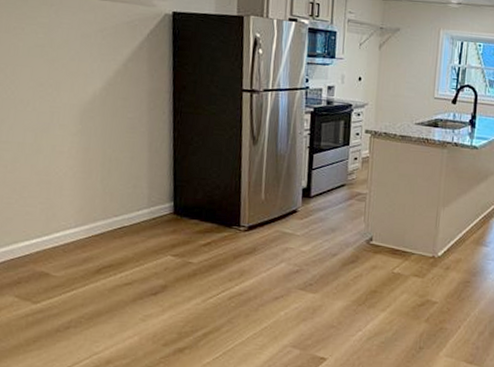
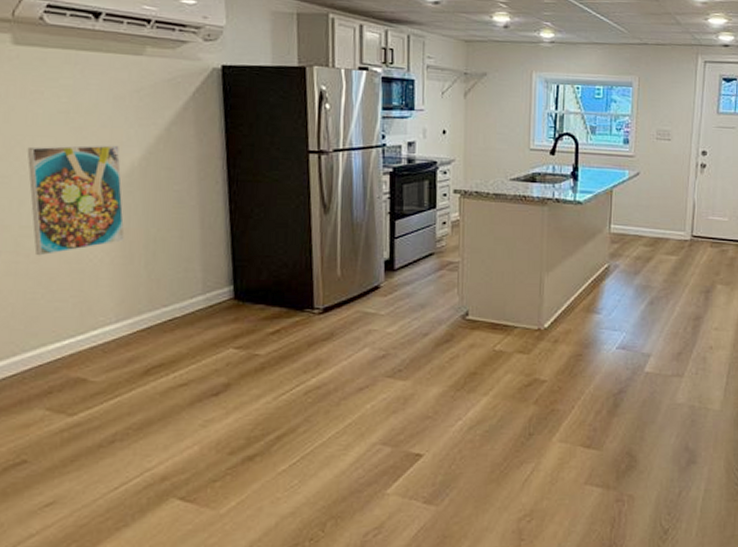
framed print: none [8,74,86,168] -> present [27,145,125,256]

